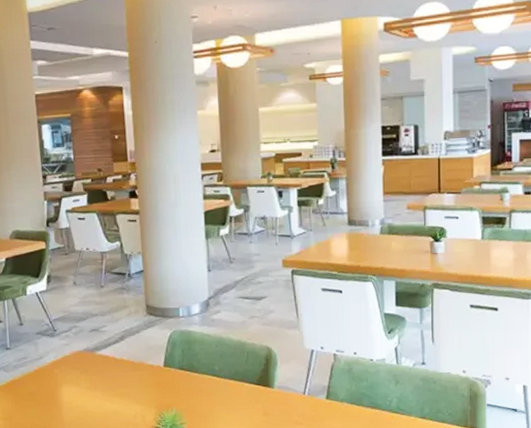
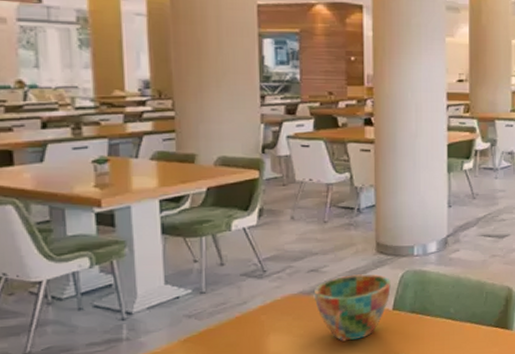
cup: none [96,333,161,394] -> present [315,274,391,341]

